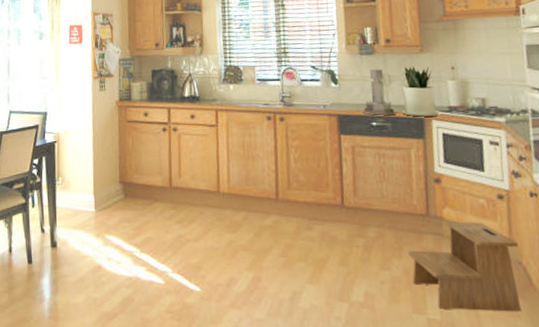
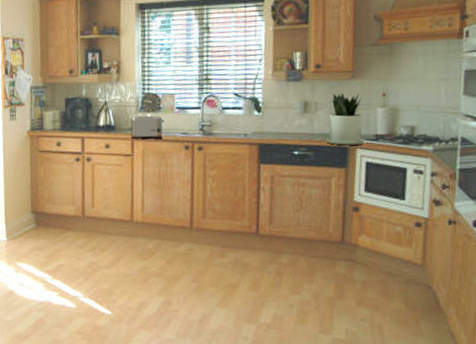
toaster: none [213,87,246,111] -> present [130,115,164,140]
paper towel holder: present [363,69,396,116] -> none [285,96,319,145]
step stool: present [408,221,522,312] -> none [319,248,430,332]

